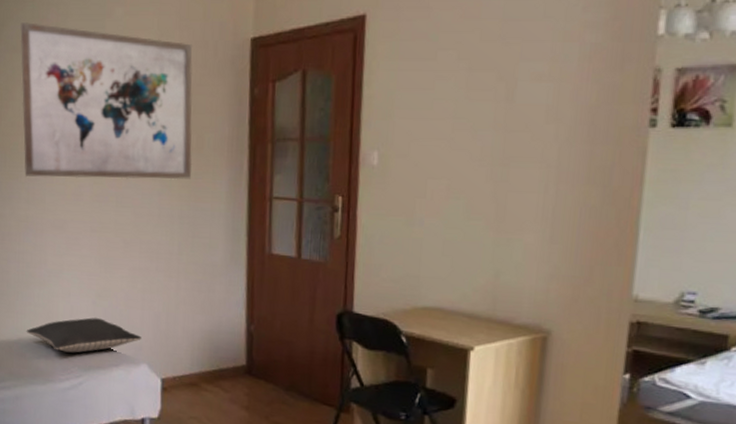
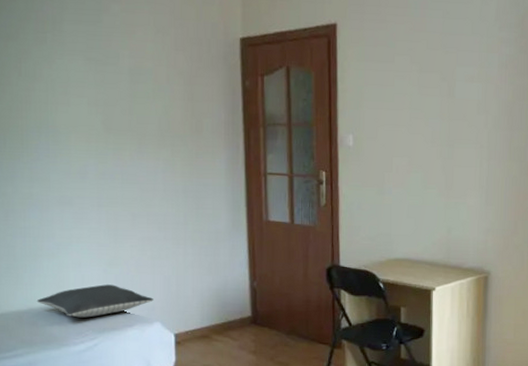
wall art: present [20,22,193,180] -> none [14,13,193,159]

